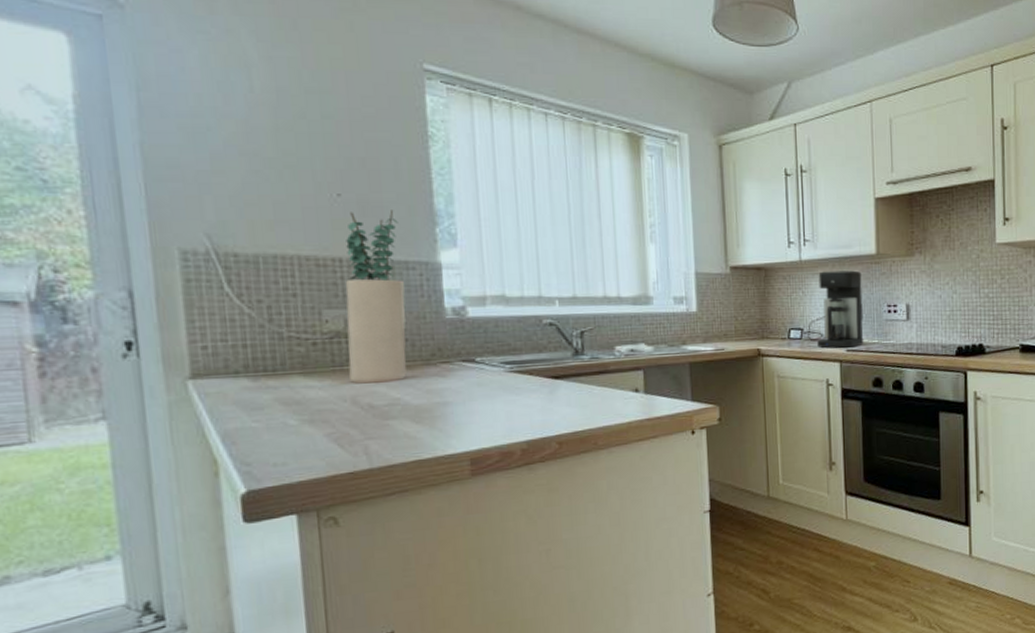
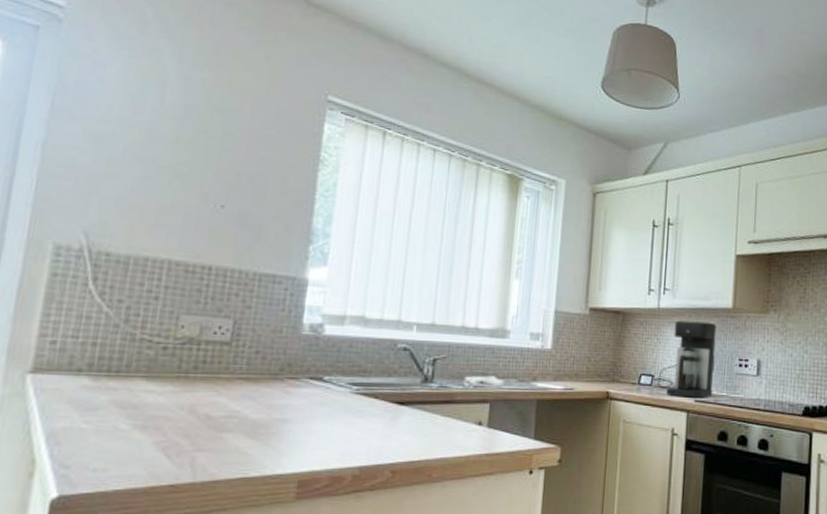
vase: present [345,210,407,384] -> none [192,223,275,393]

